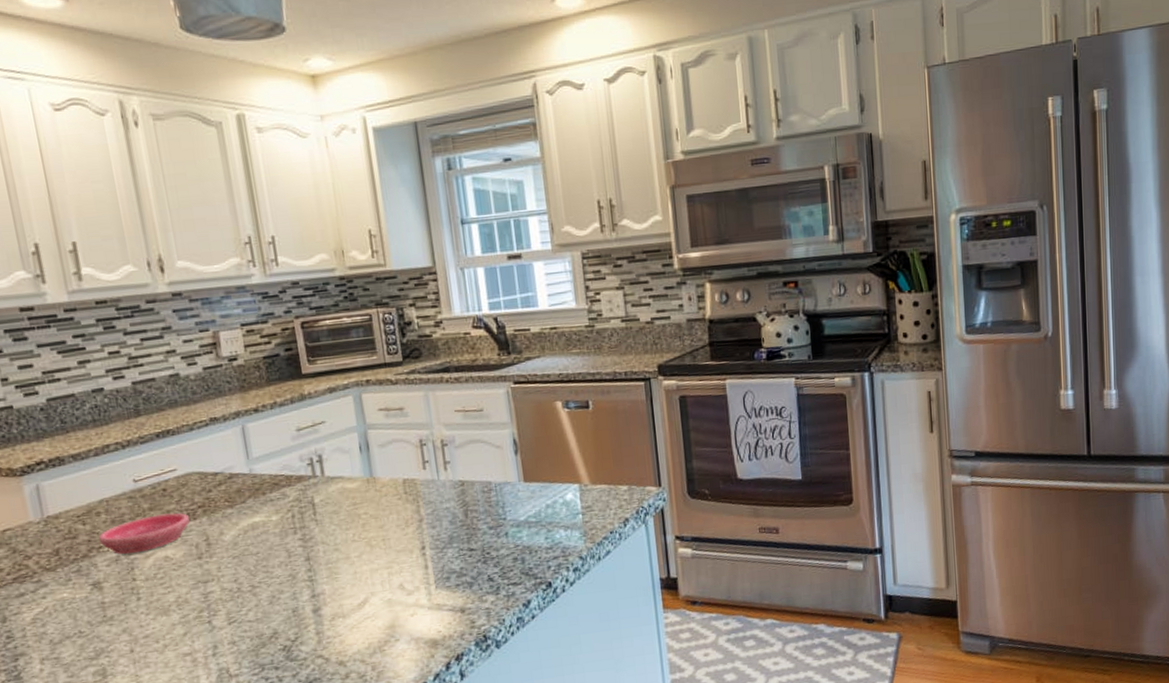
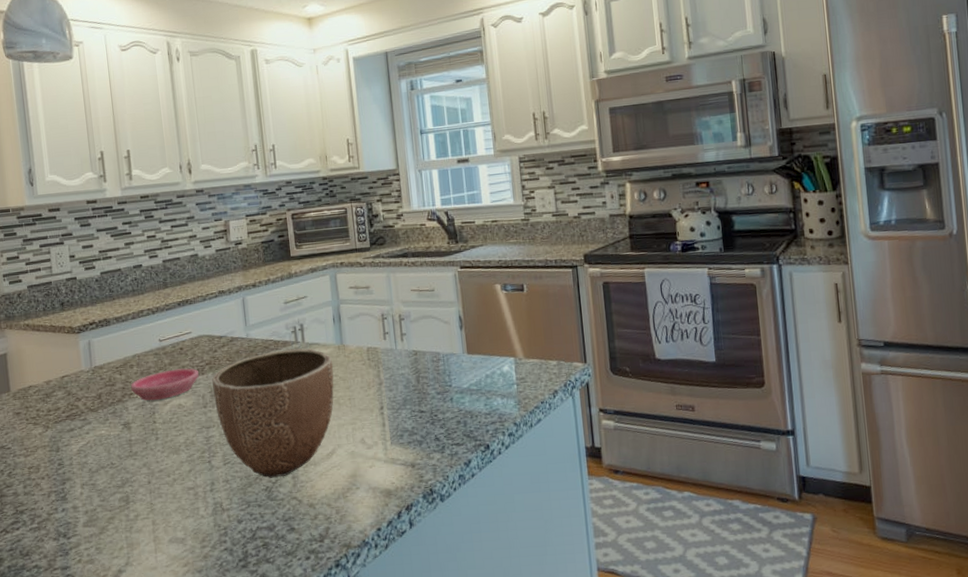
decorative bowl: none [206,483,364,636] -> present [211,348,334,478]

